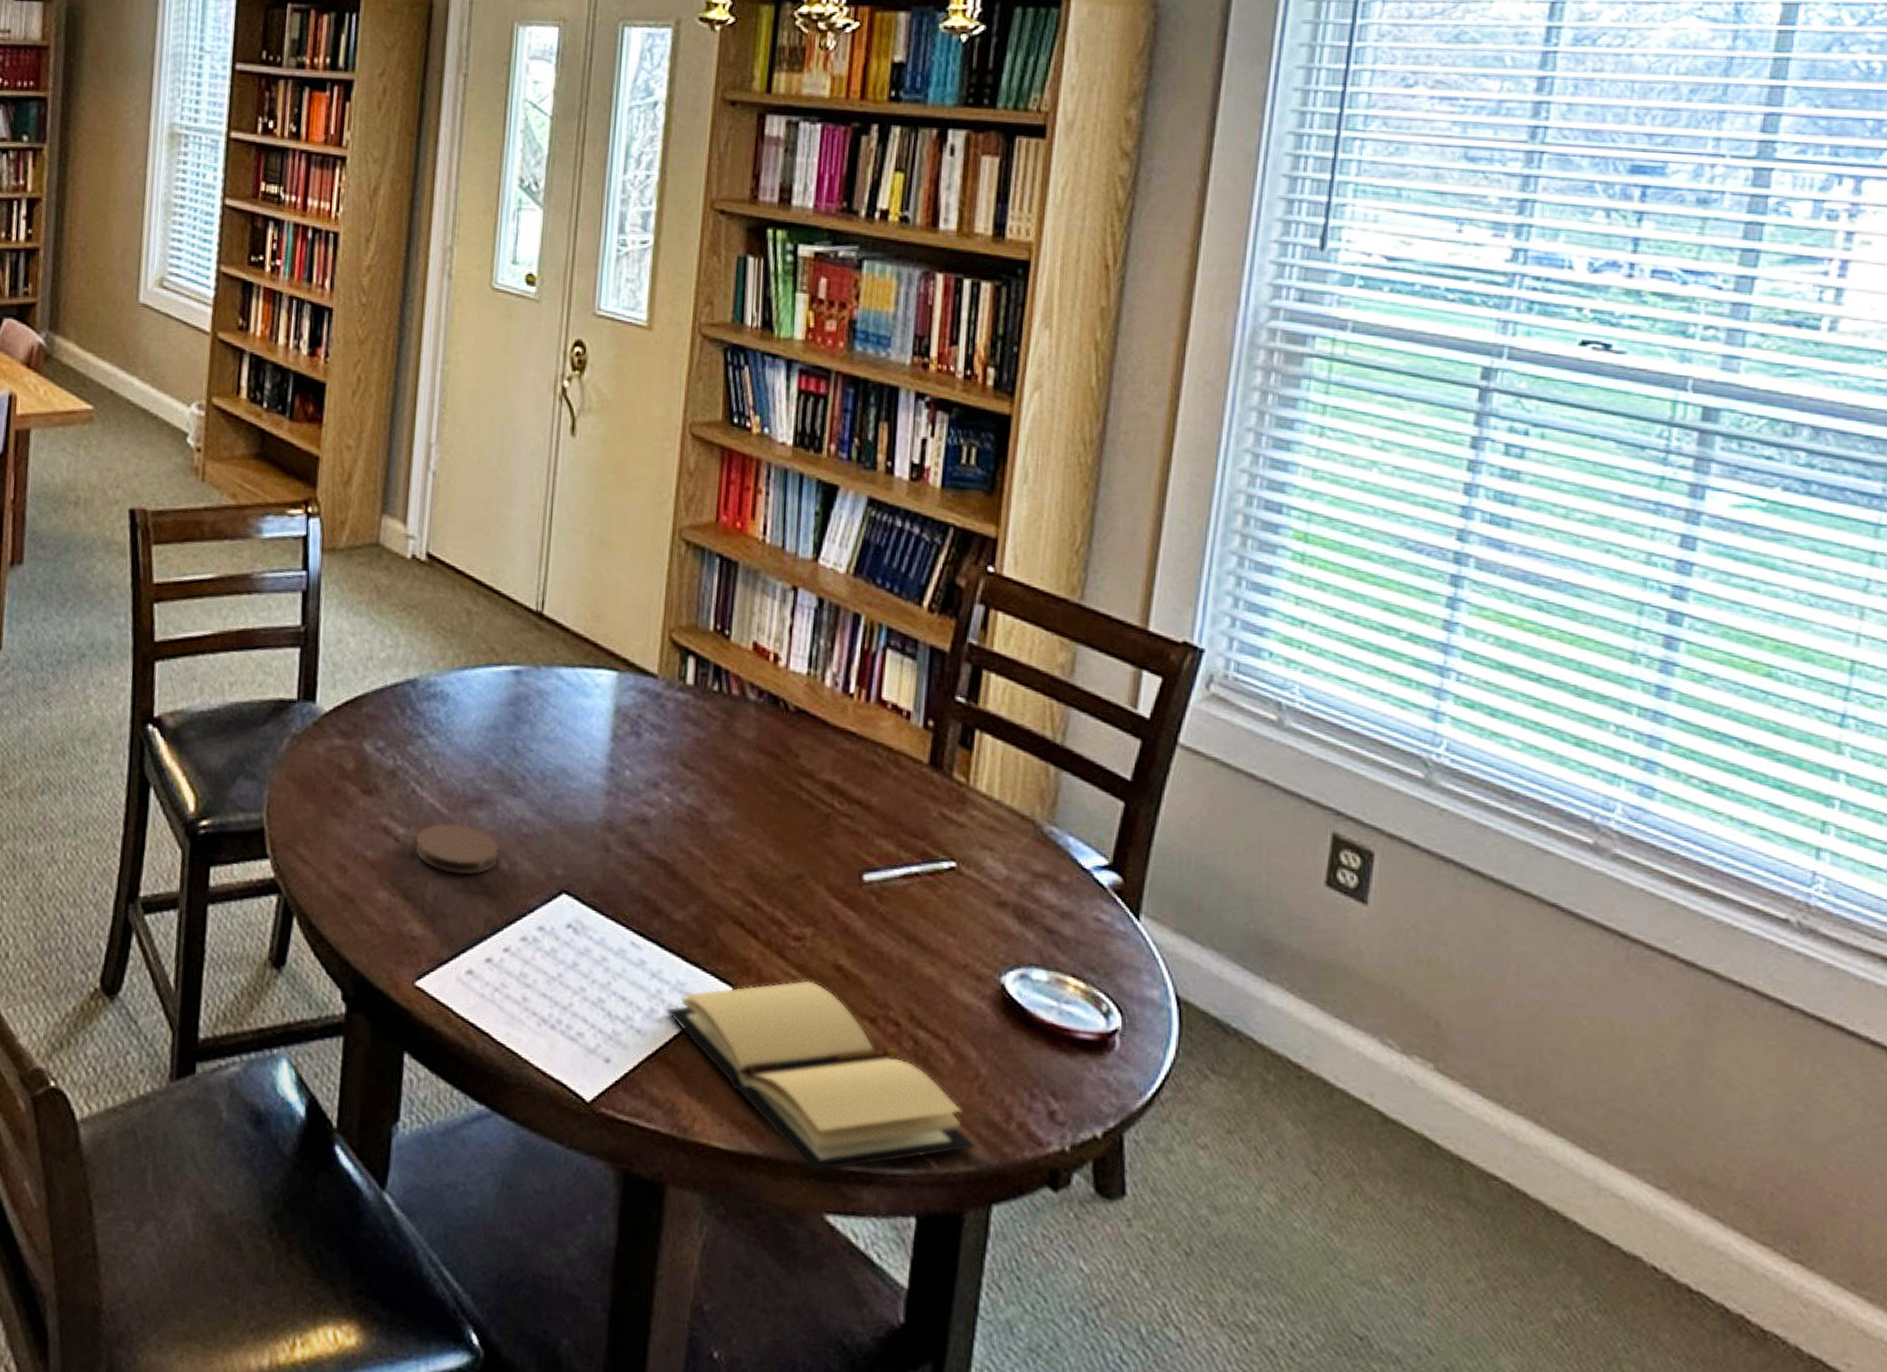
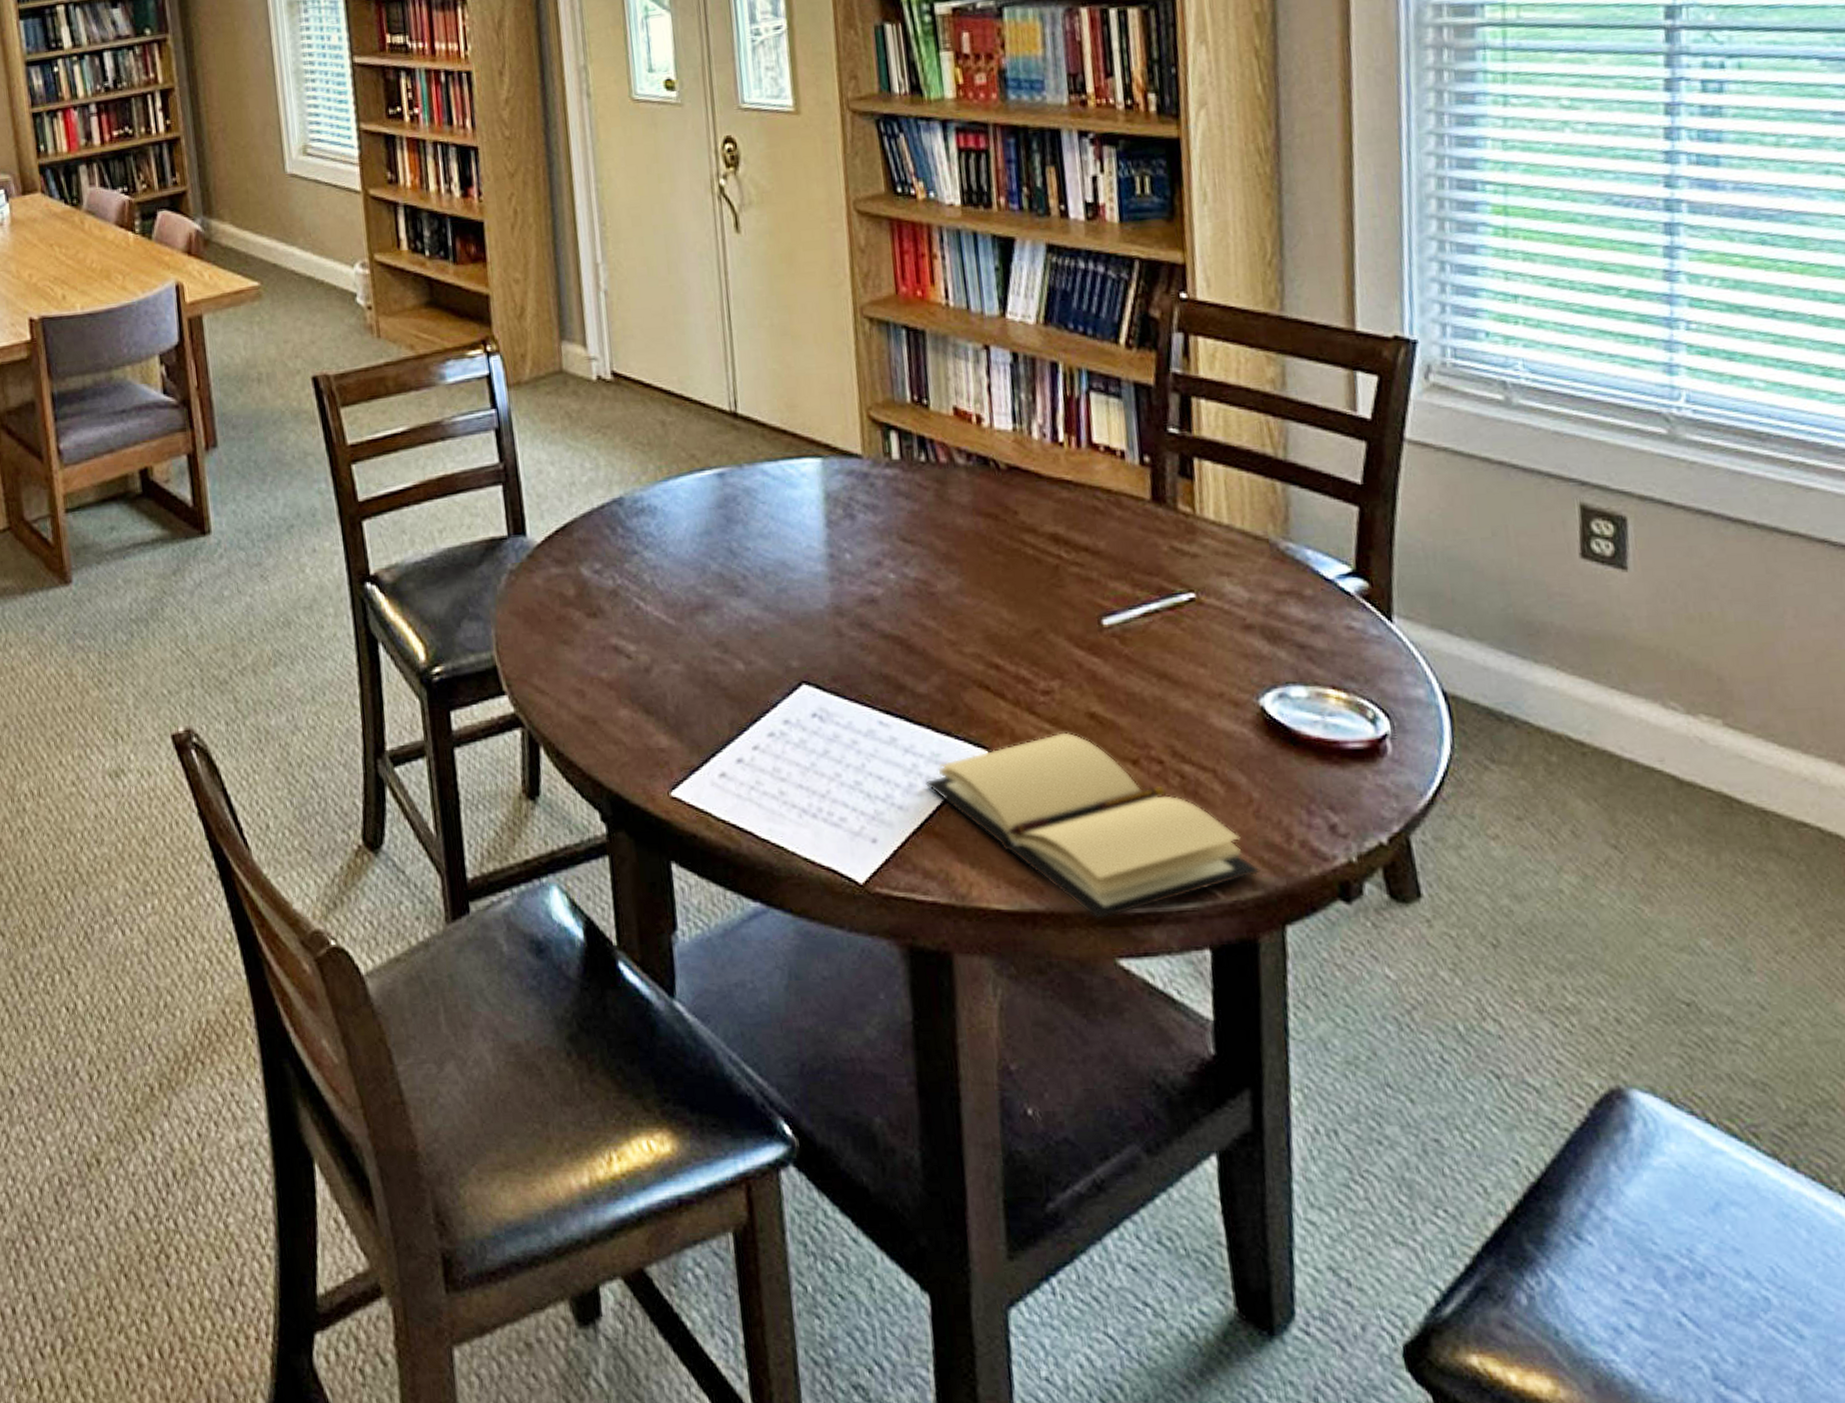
coaster: present [415,822,500,876] -> none [647,631,733,682]

